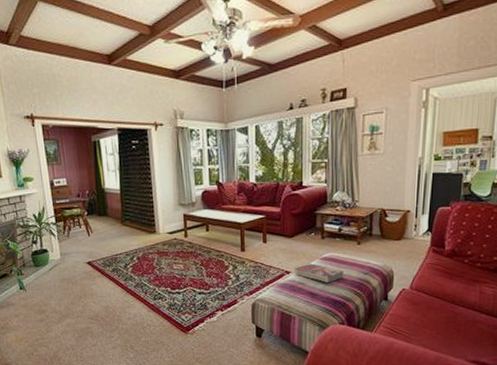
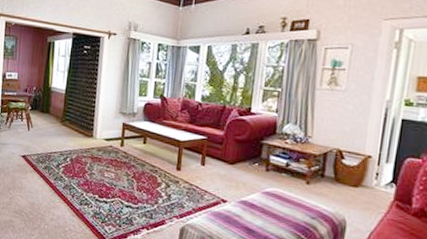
textbook: present [294,263,343,283] -> none [230,195,287,221]

